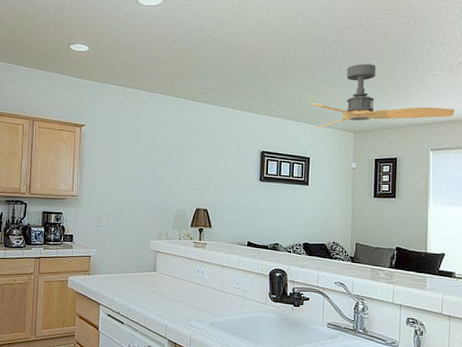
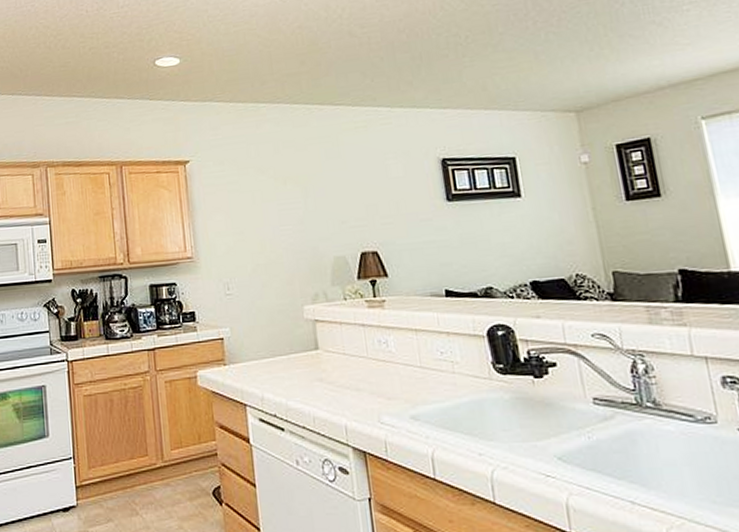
ceiling fan: present [311,64,455,129] -> none [502,12,727,116]

